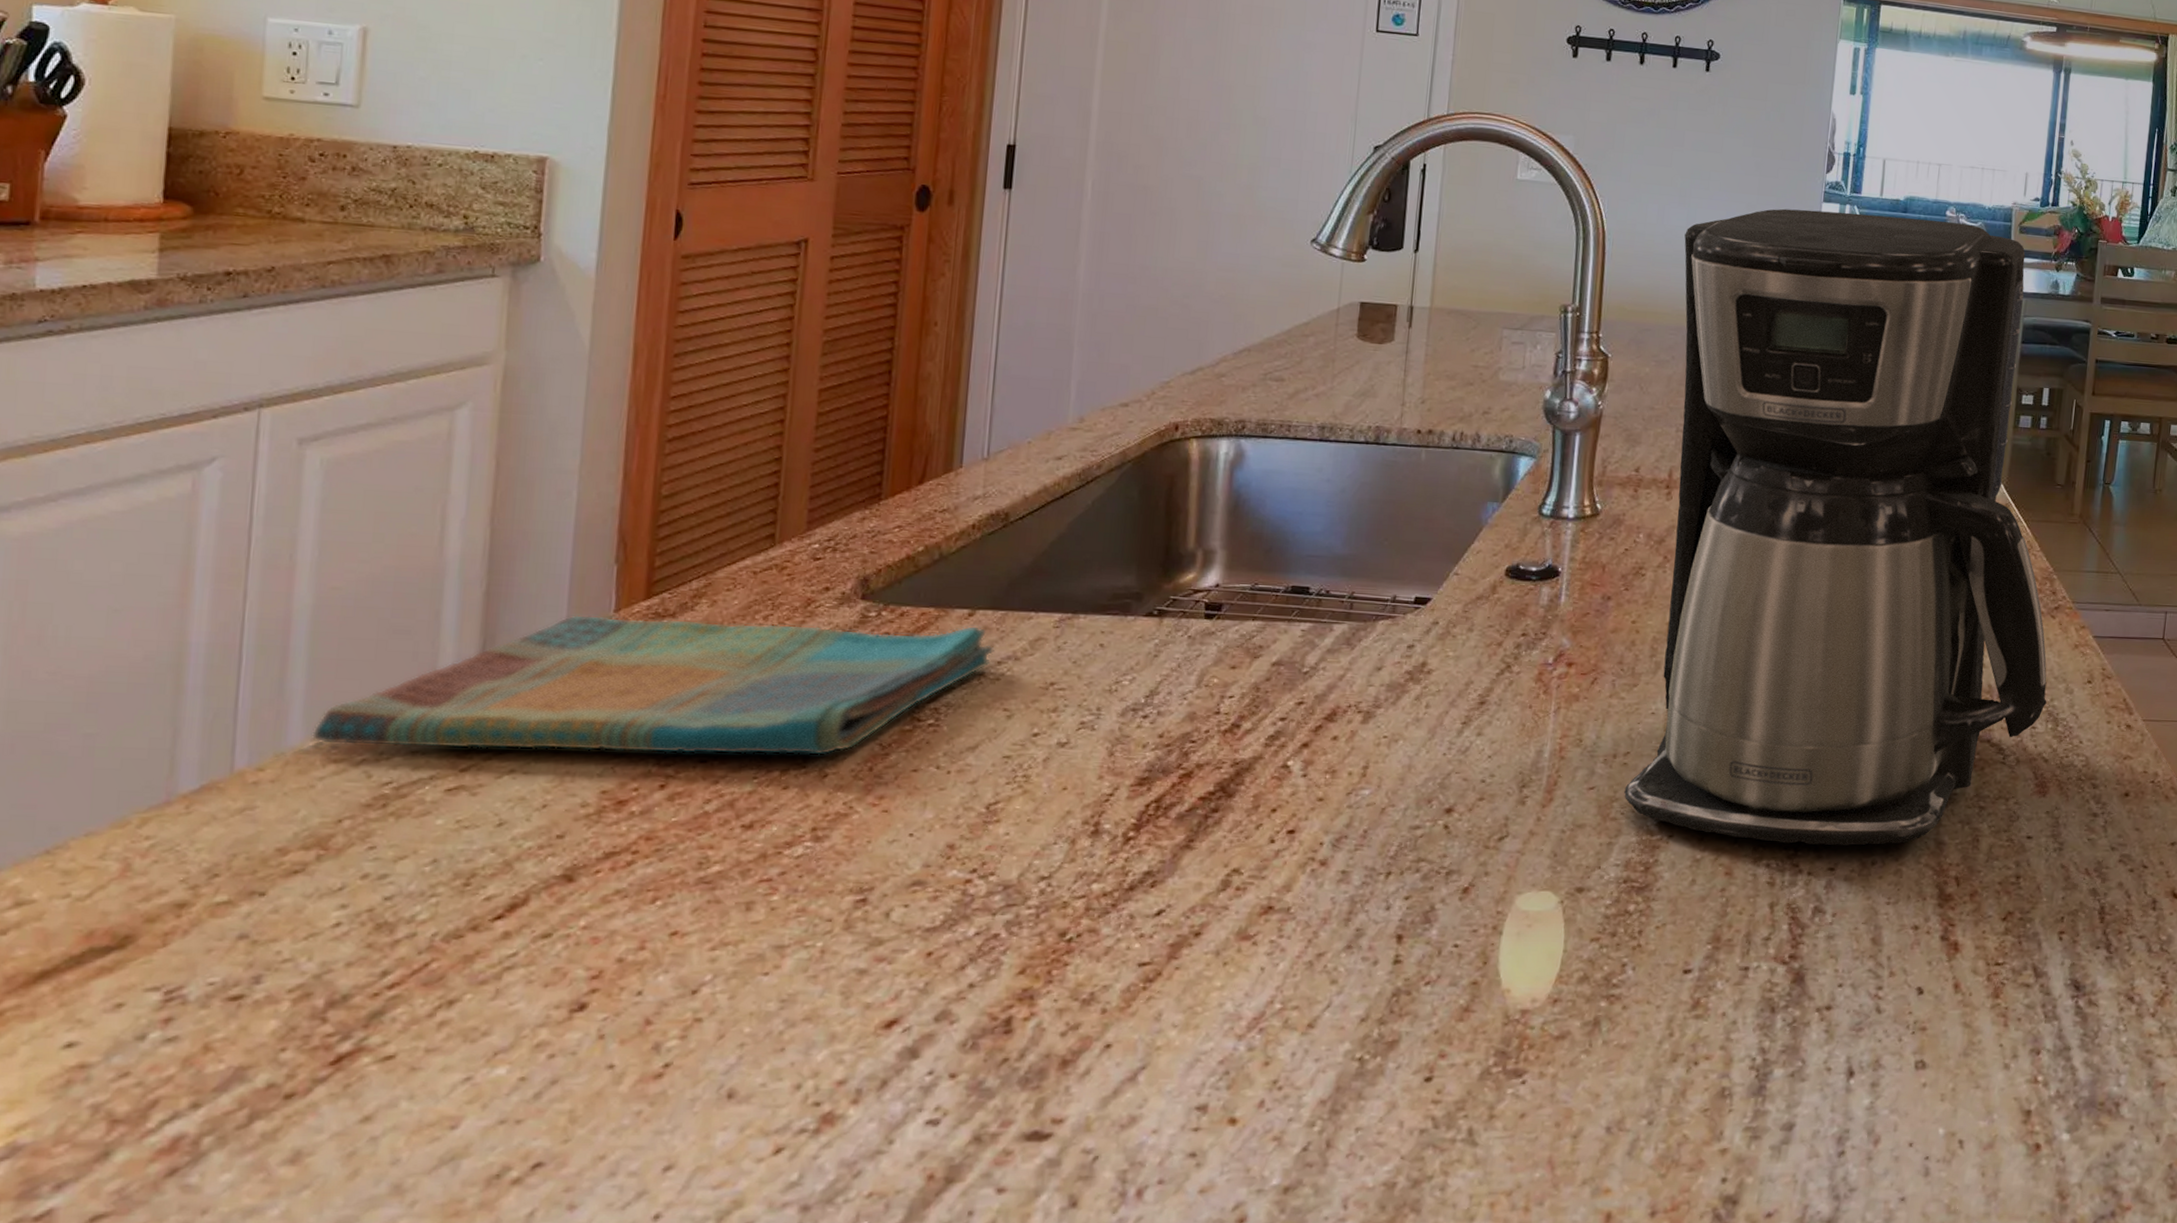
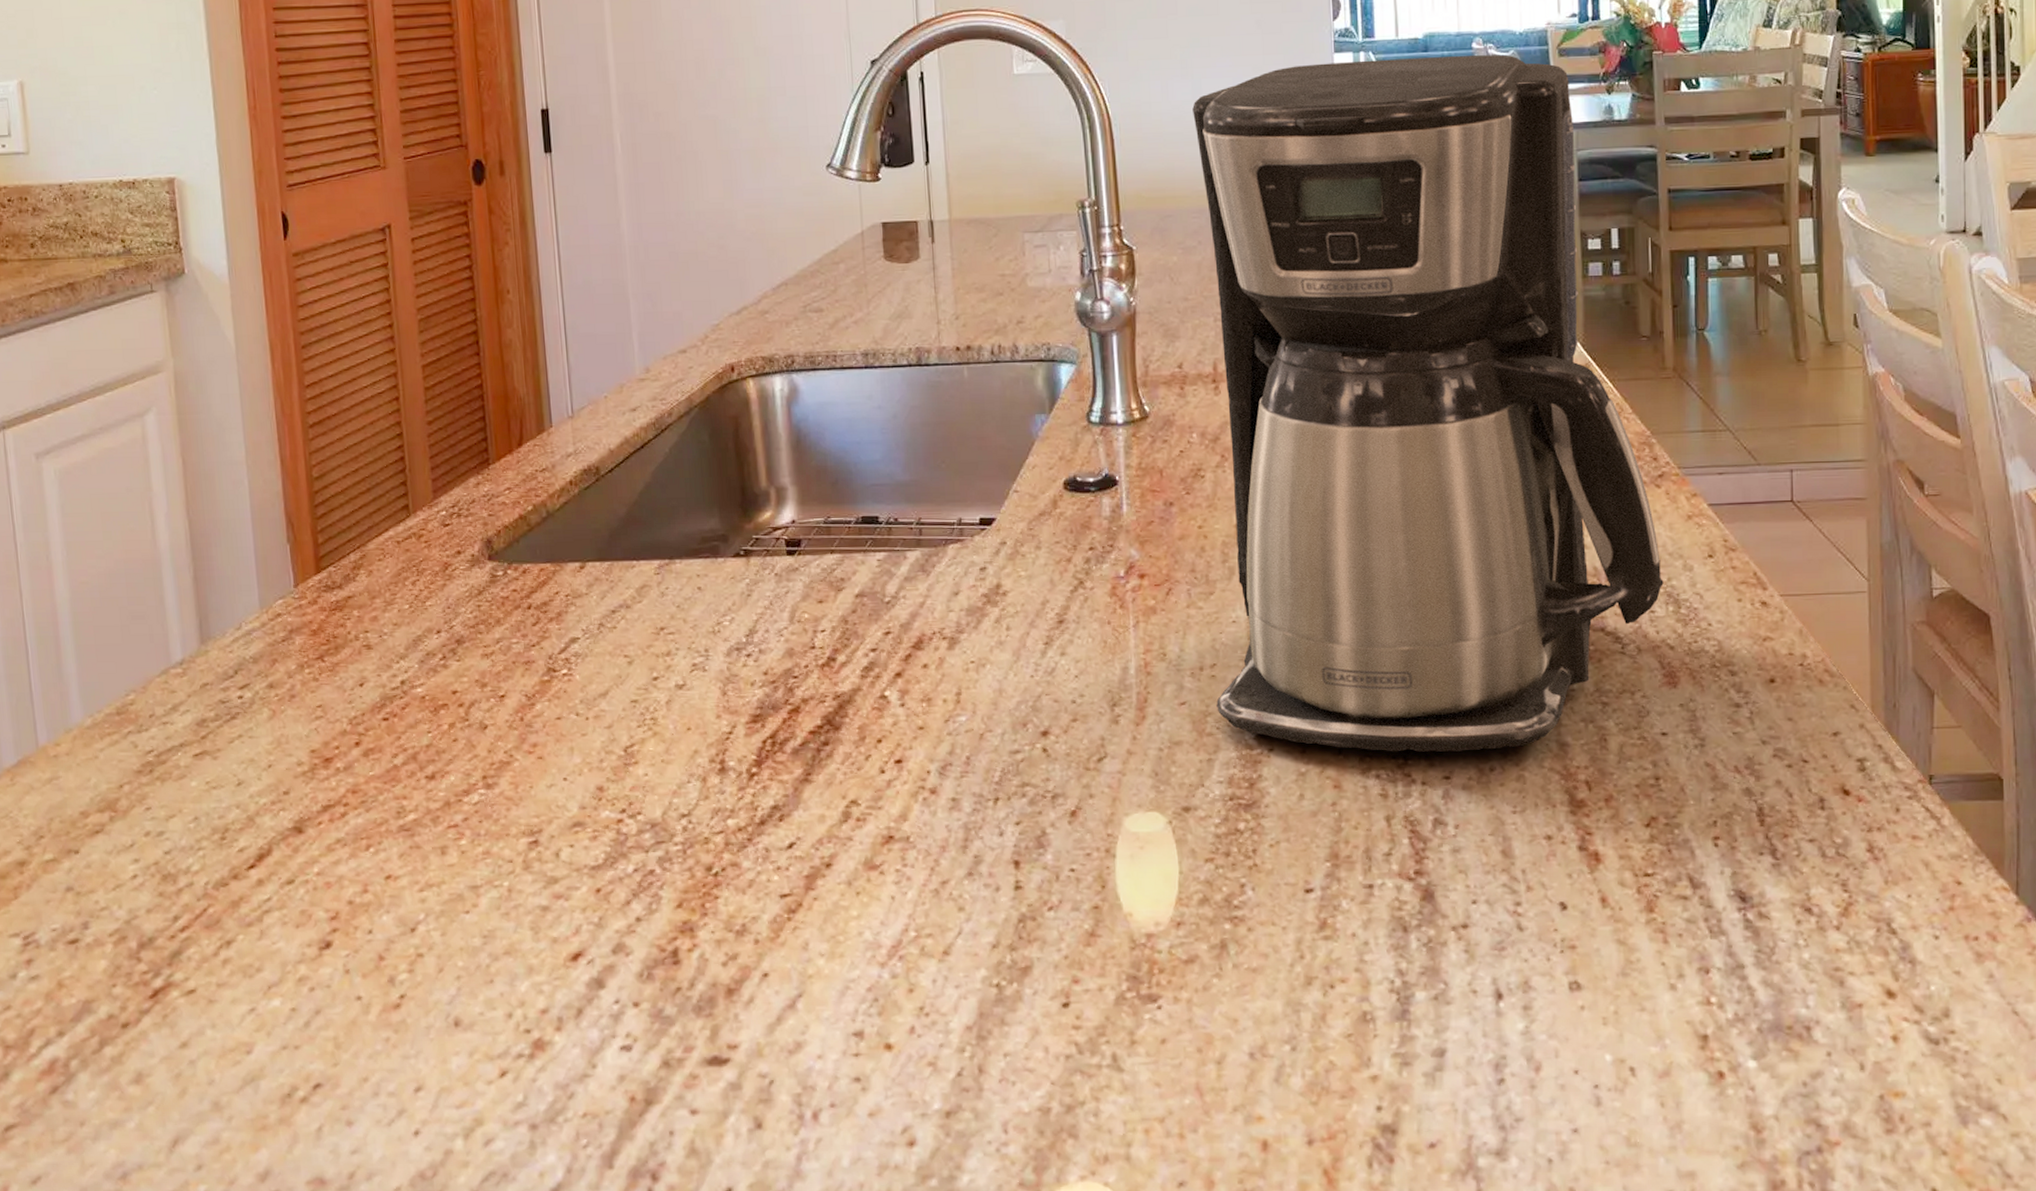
dish towel: present [312,614,995,755] -> none [88,577,608,720]

